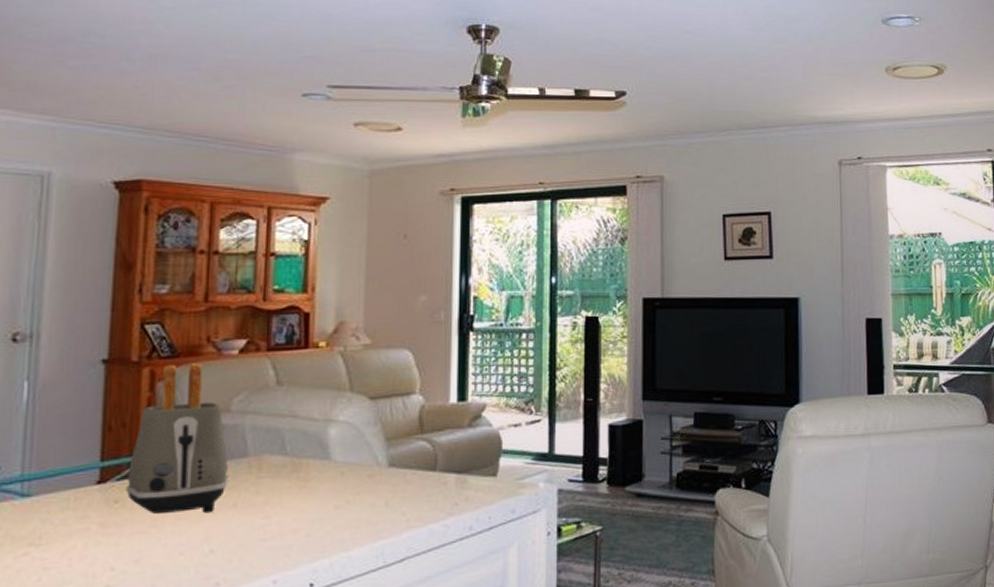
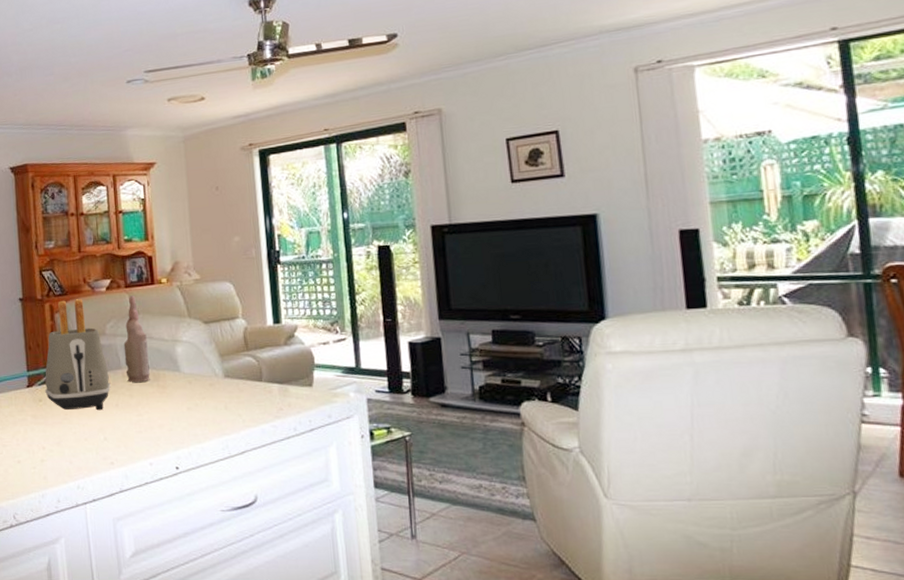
bottle: none [253,361,290,475] -> present [123,295,150,383]

